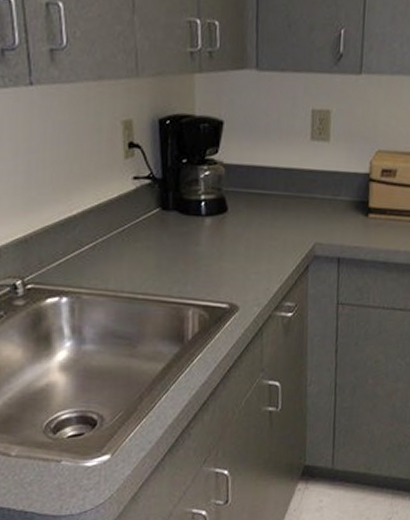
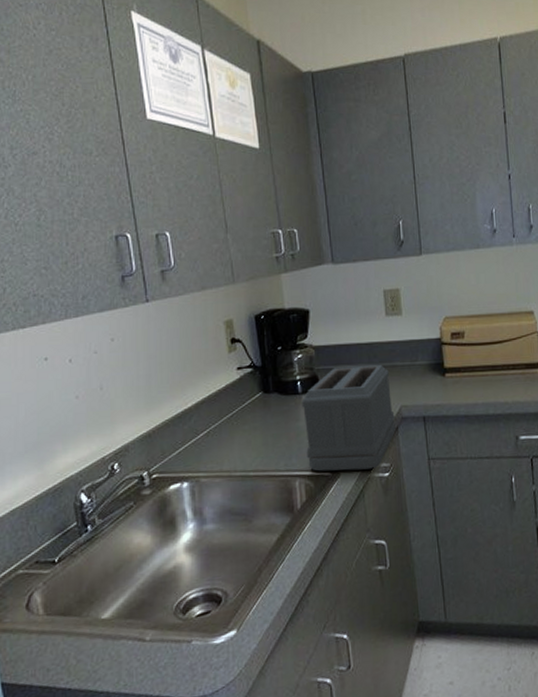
toaster: none [204,191,307,307] -> present [301,365,396,472]

